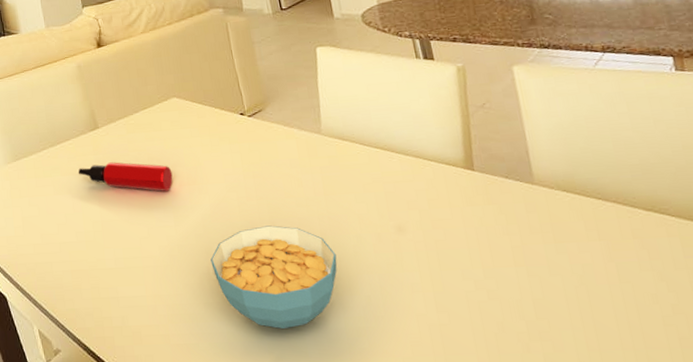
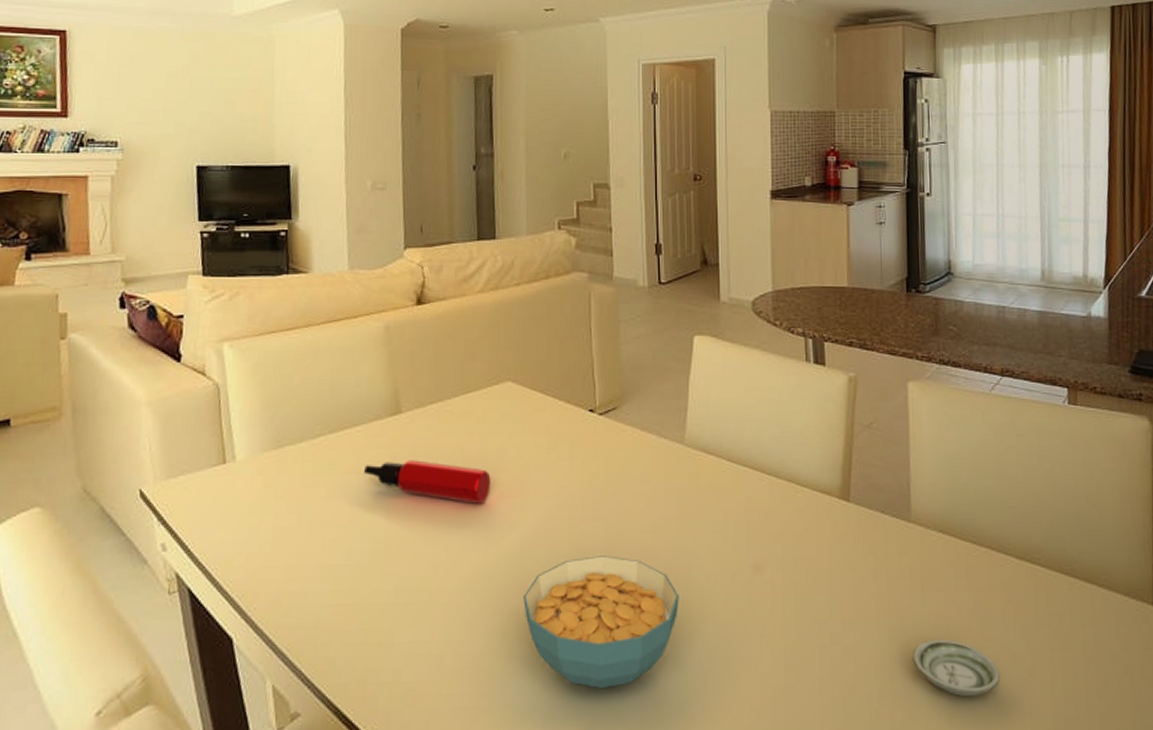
saucer: none [555,283,644,331] -> present [913,639,1000,696]

